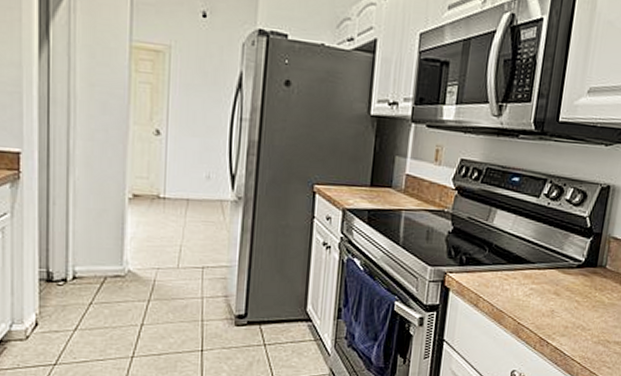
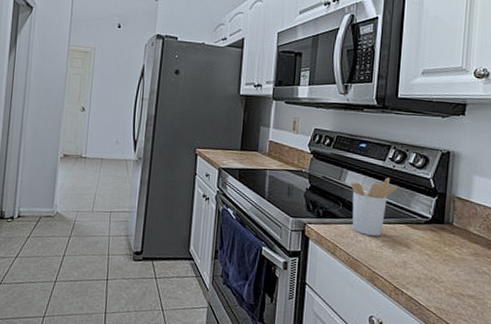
utensil holder: none [498,217,552,284] -> present [350,177,399,236]

